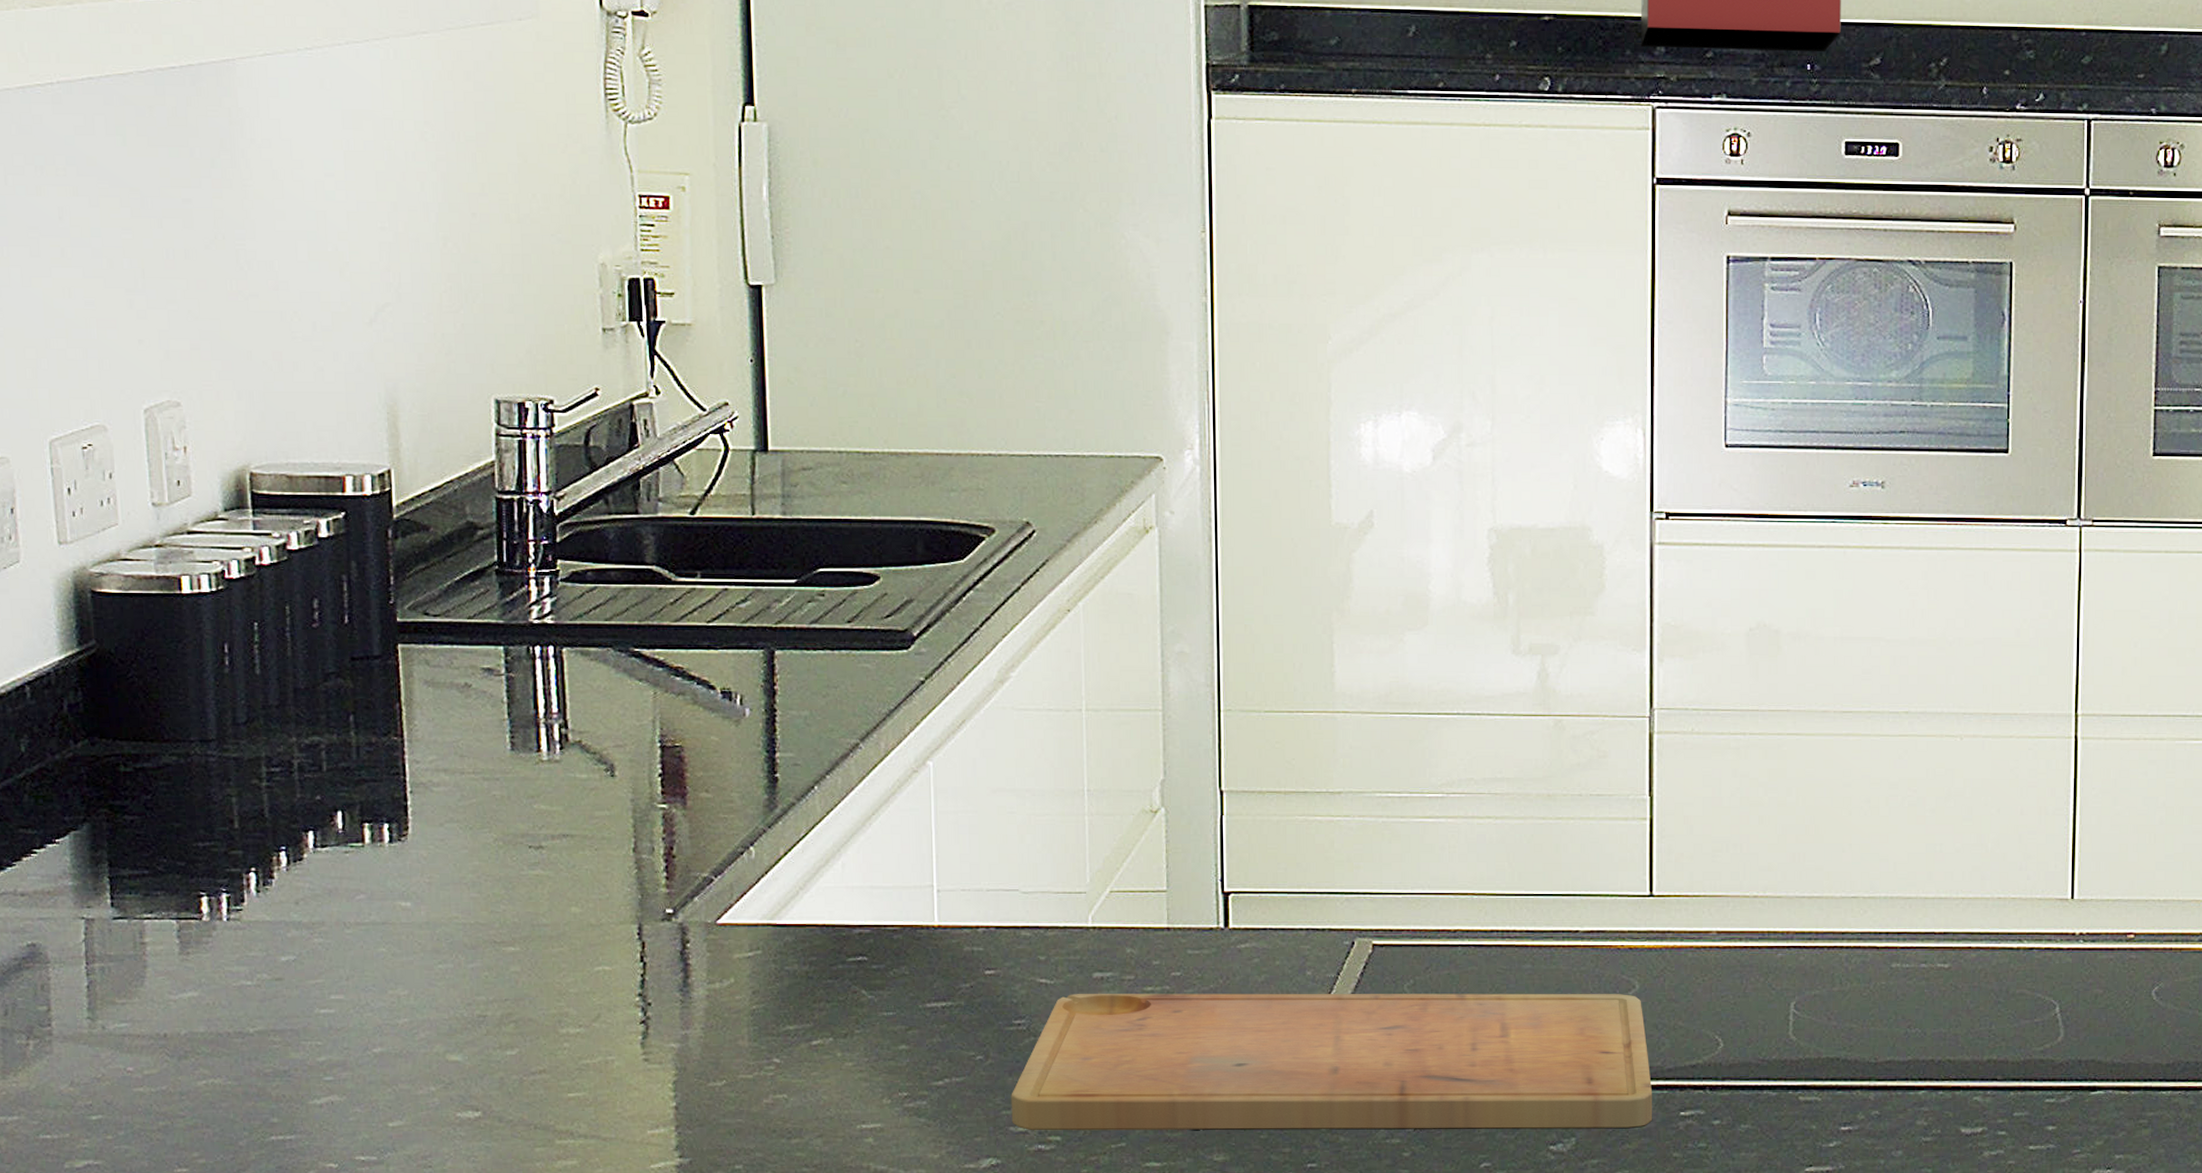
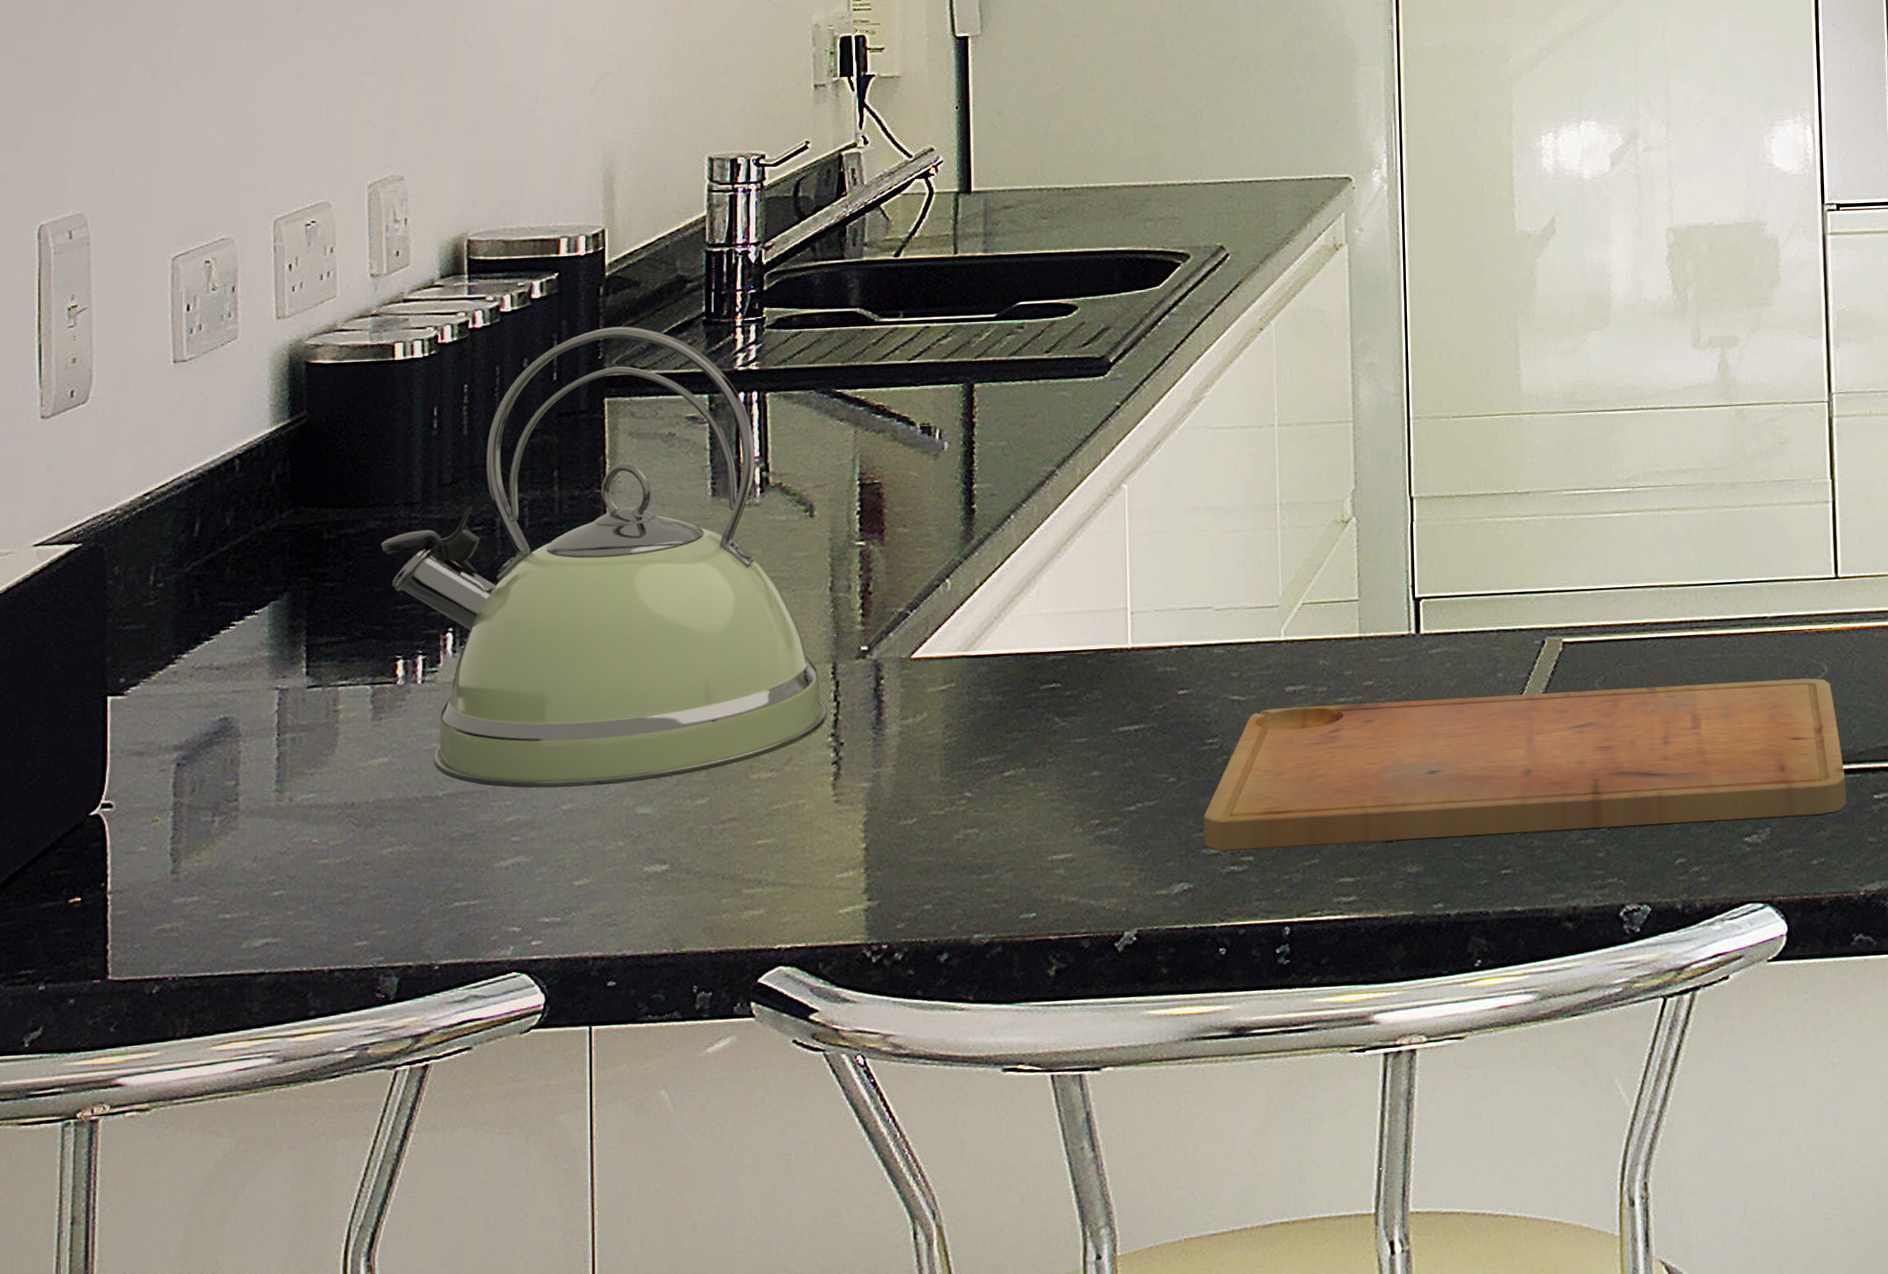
kettle: none [179,571,634,1032] -> present [381,326,827,789]

